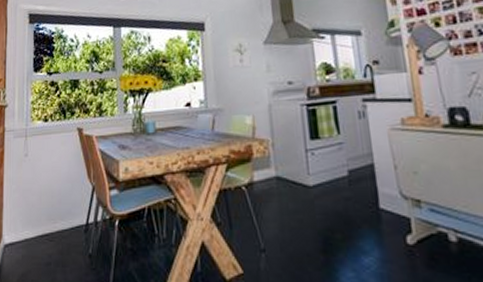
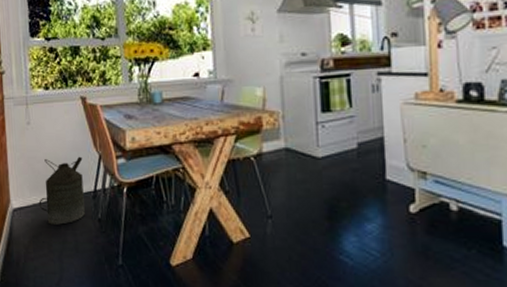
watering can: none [30,188,76,261] -> present [38,156,85,225]

